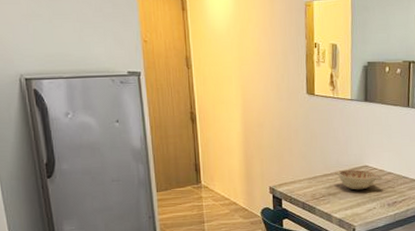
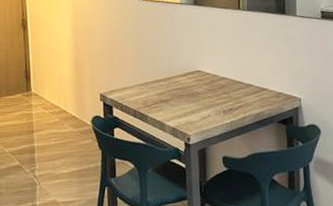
decorative bowl: present [333,169,383,190] -> none [164,75,217,97]

